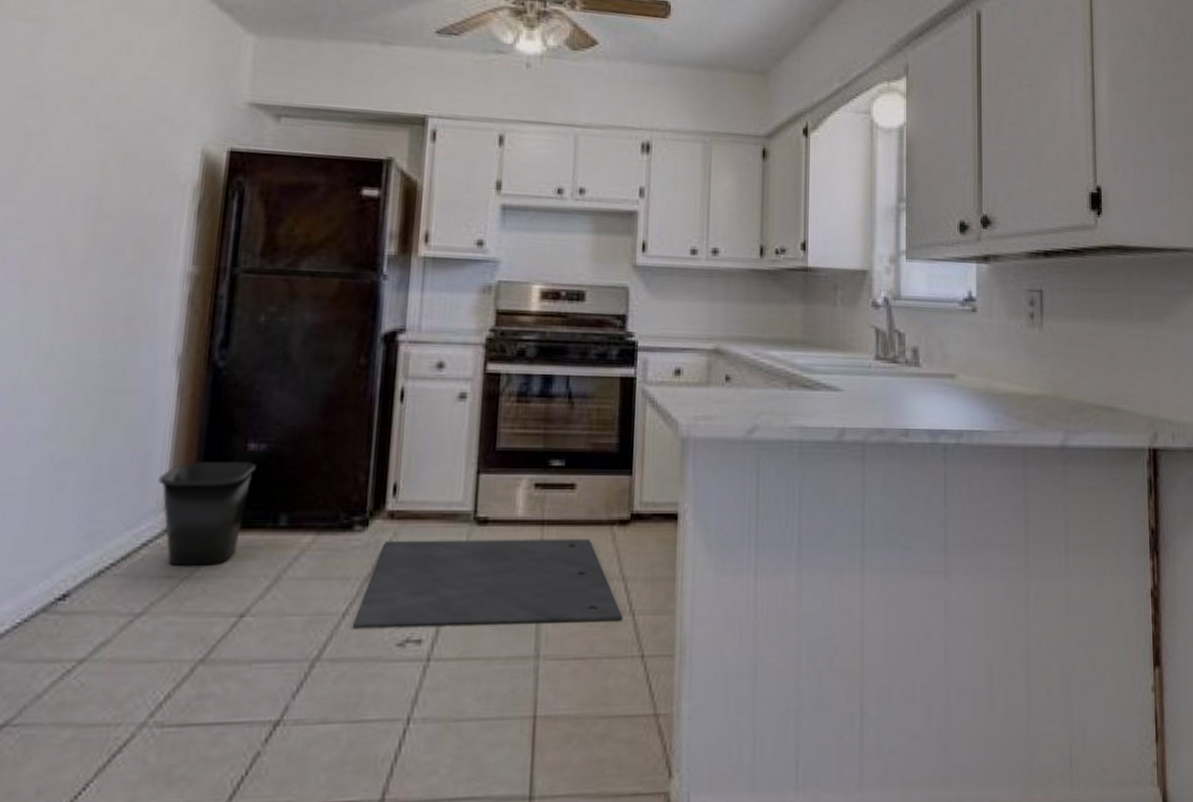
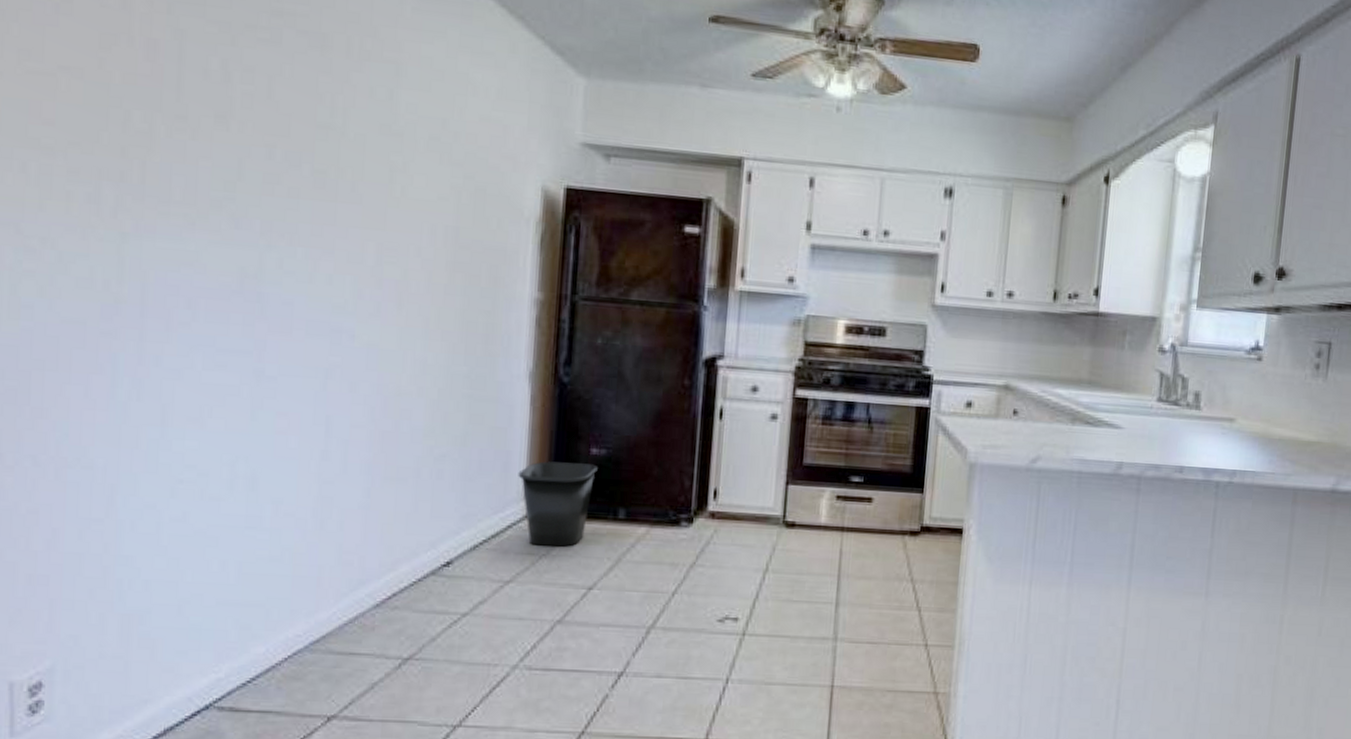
door mat: present [353,539,623,627] -> none [681,535,911,615]

